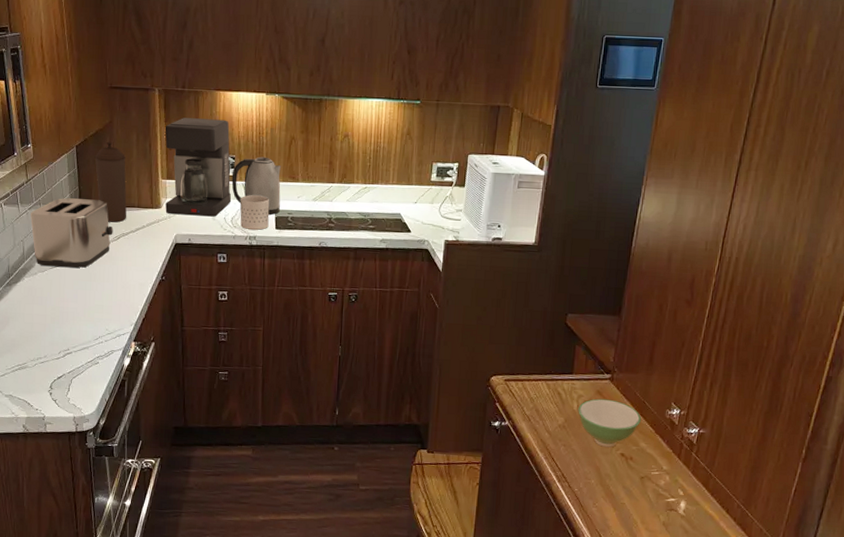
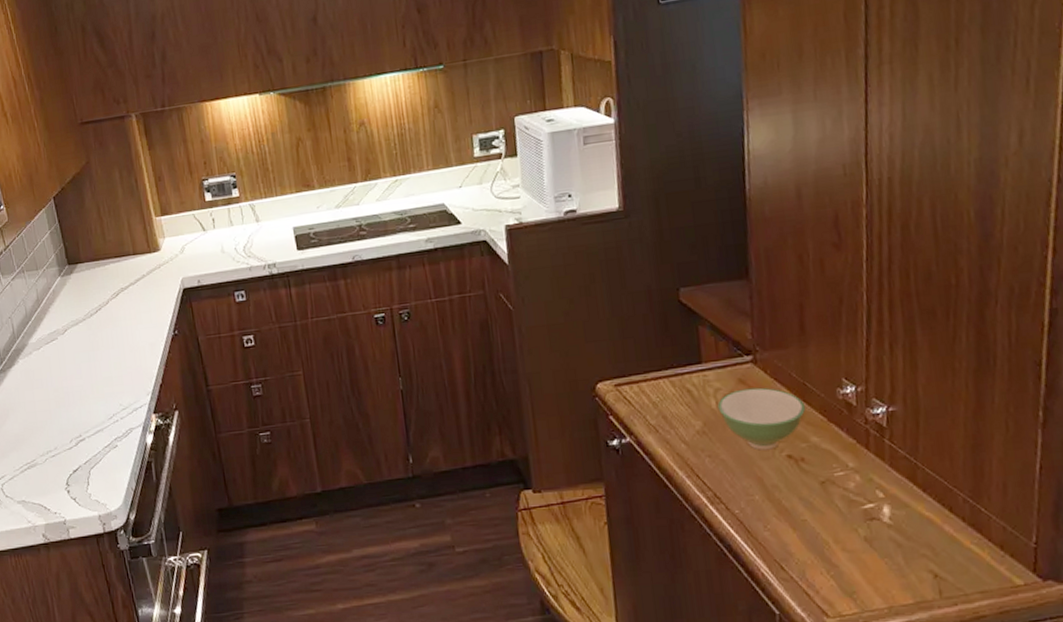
toaster: present [30,198,113,268] -> none [15,254,110,342]
canister: present [94,141,127,223] -> none [75,184,123,278]
coffee maker: present [164,118,232,217] -> none [149,134,240,256]
kettle: present [231,156,281,215] -> none [235,167,300,234]
mug: present [239,195,270,230] -> none [249,213,289,257]

